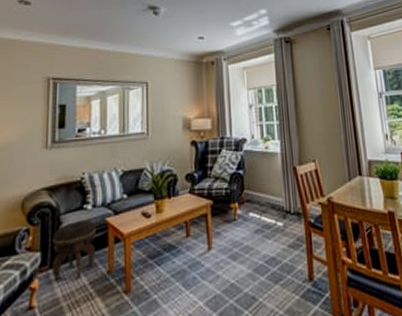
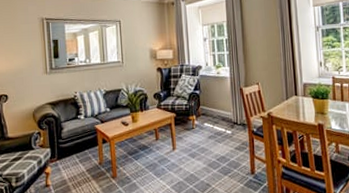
footstool: present [51,220,97,280] -> none [57,127,90,168]

